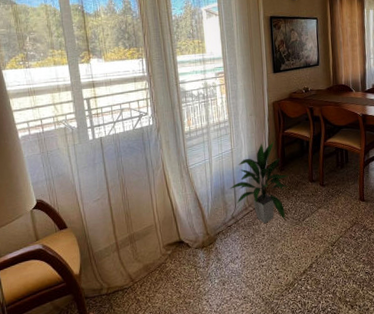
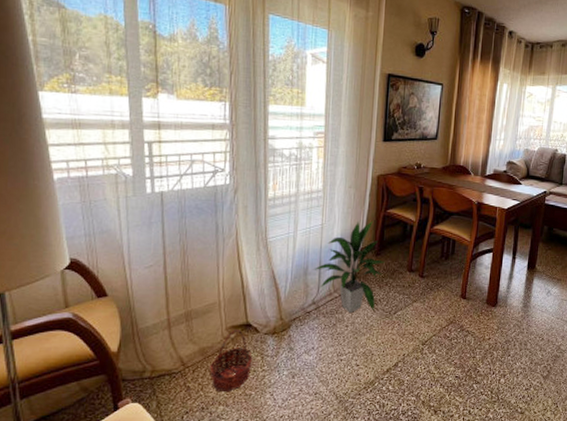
basket: none [153,246,188,302] -> present [209,329,253,393]

